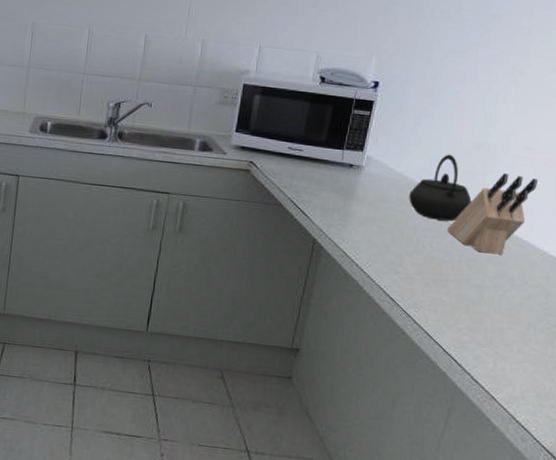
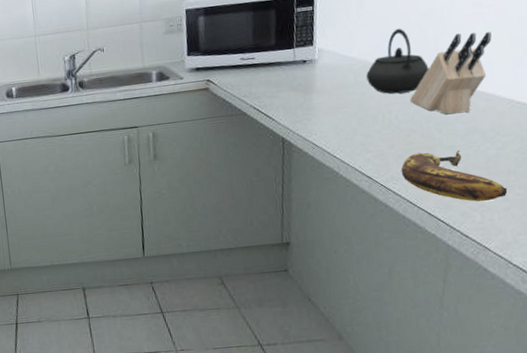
banana: none [424,285,525,350] -> present [401,149,508,202]

